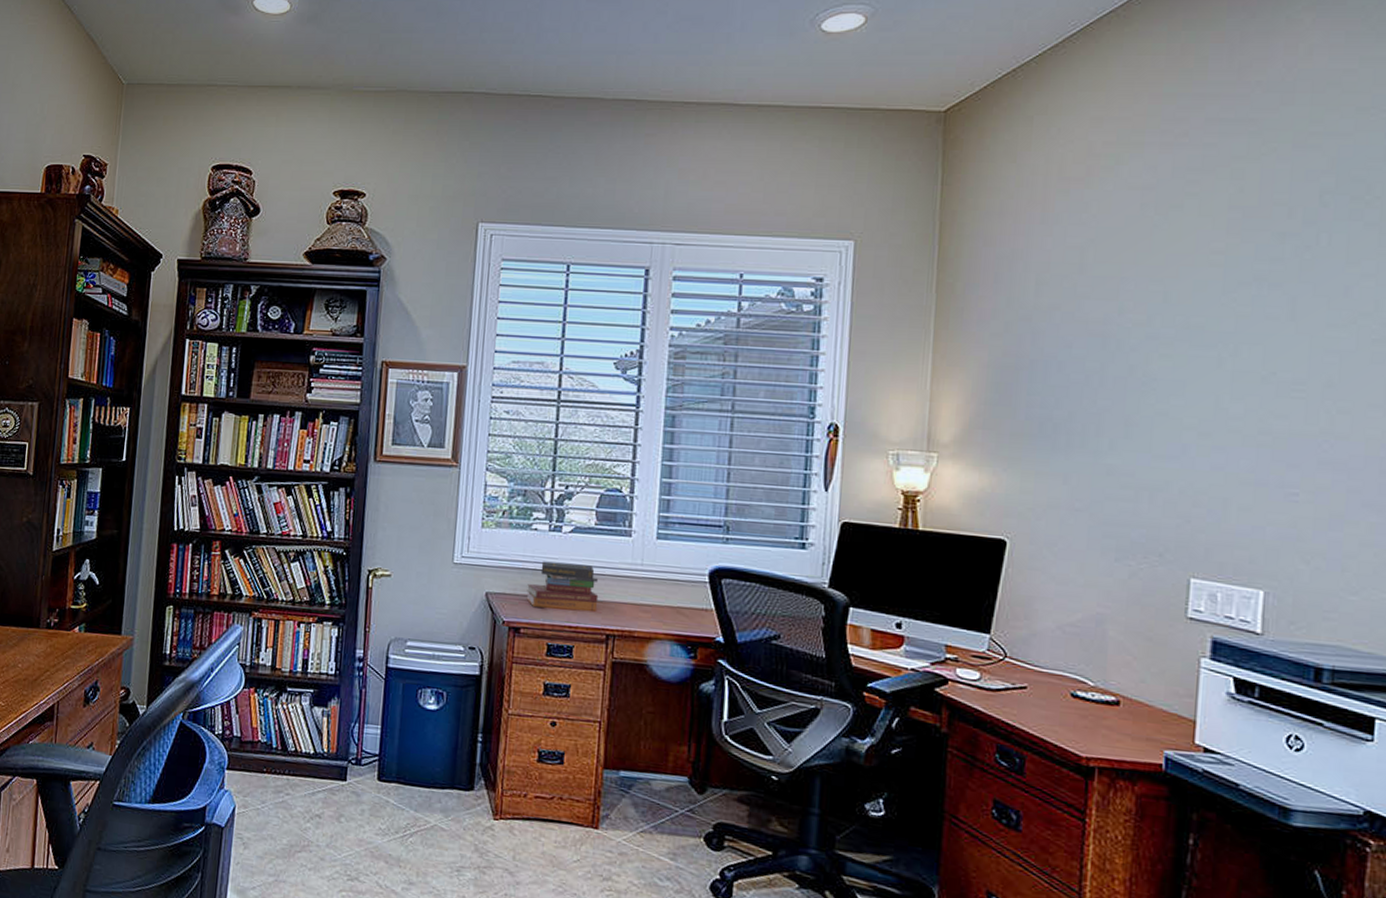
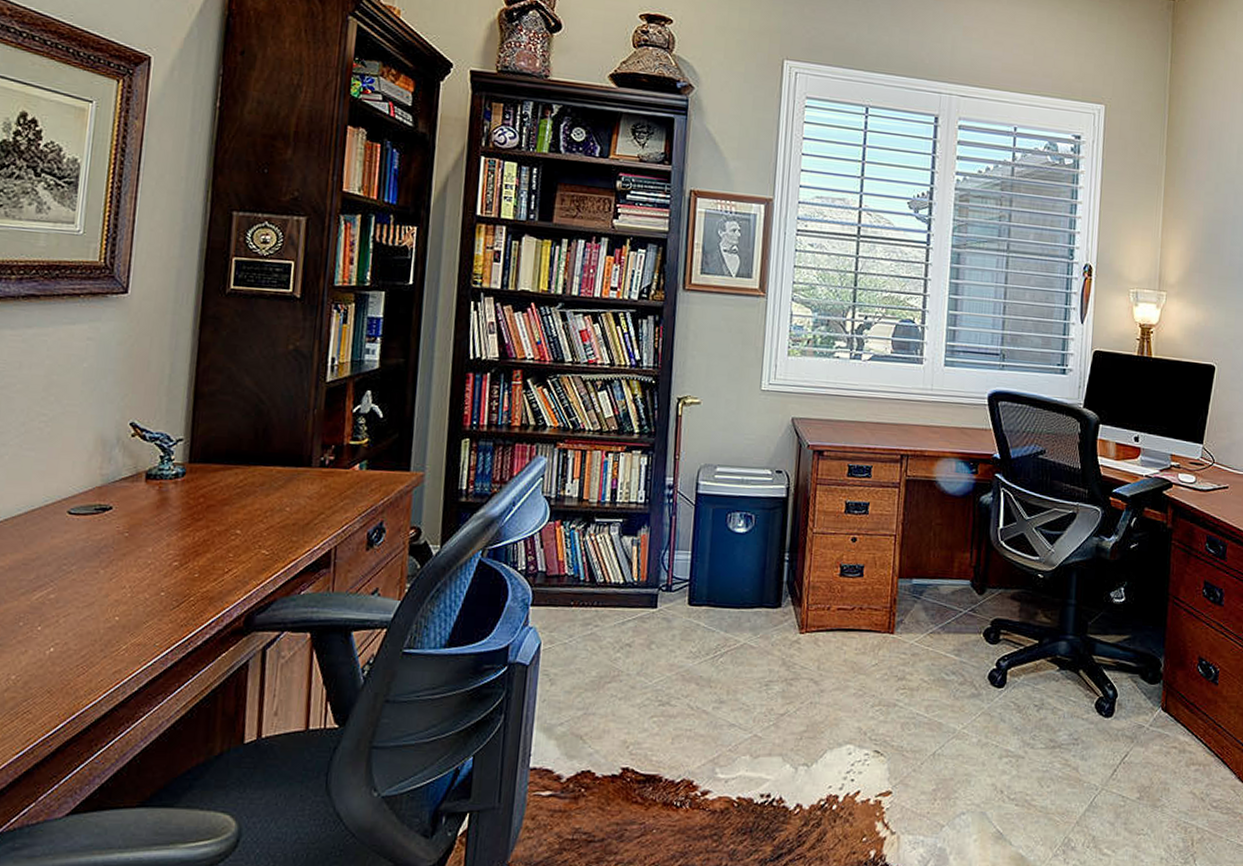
books: present [526,561,599,612] -> none [829,387,894,434]

